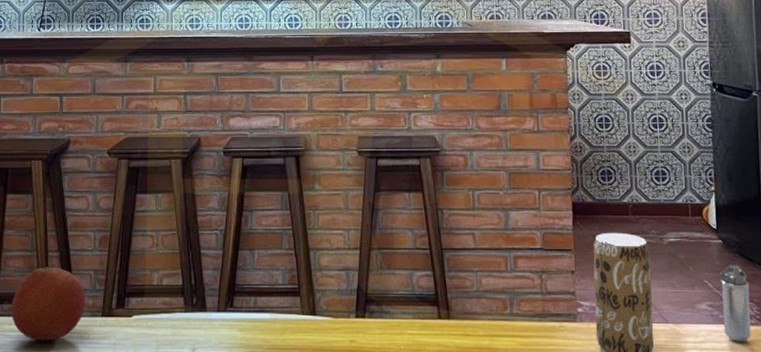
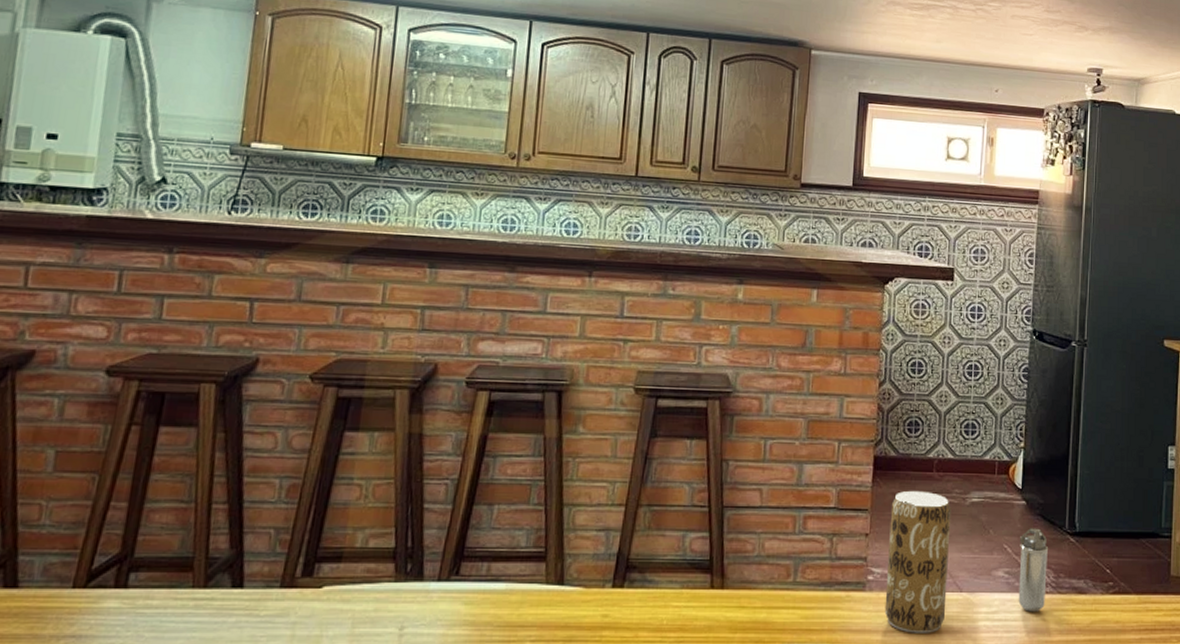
fruit: present [11,266,86,341] -> none [149,522,260,621]

